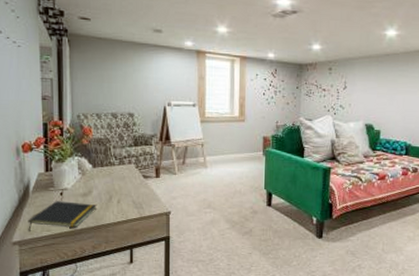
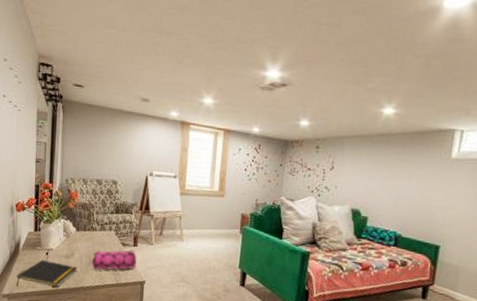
pencil case: none [112,180,160,206] -> present [92,249,137,270]

